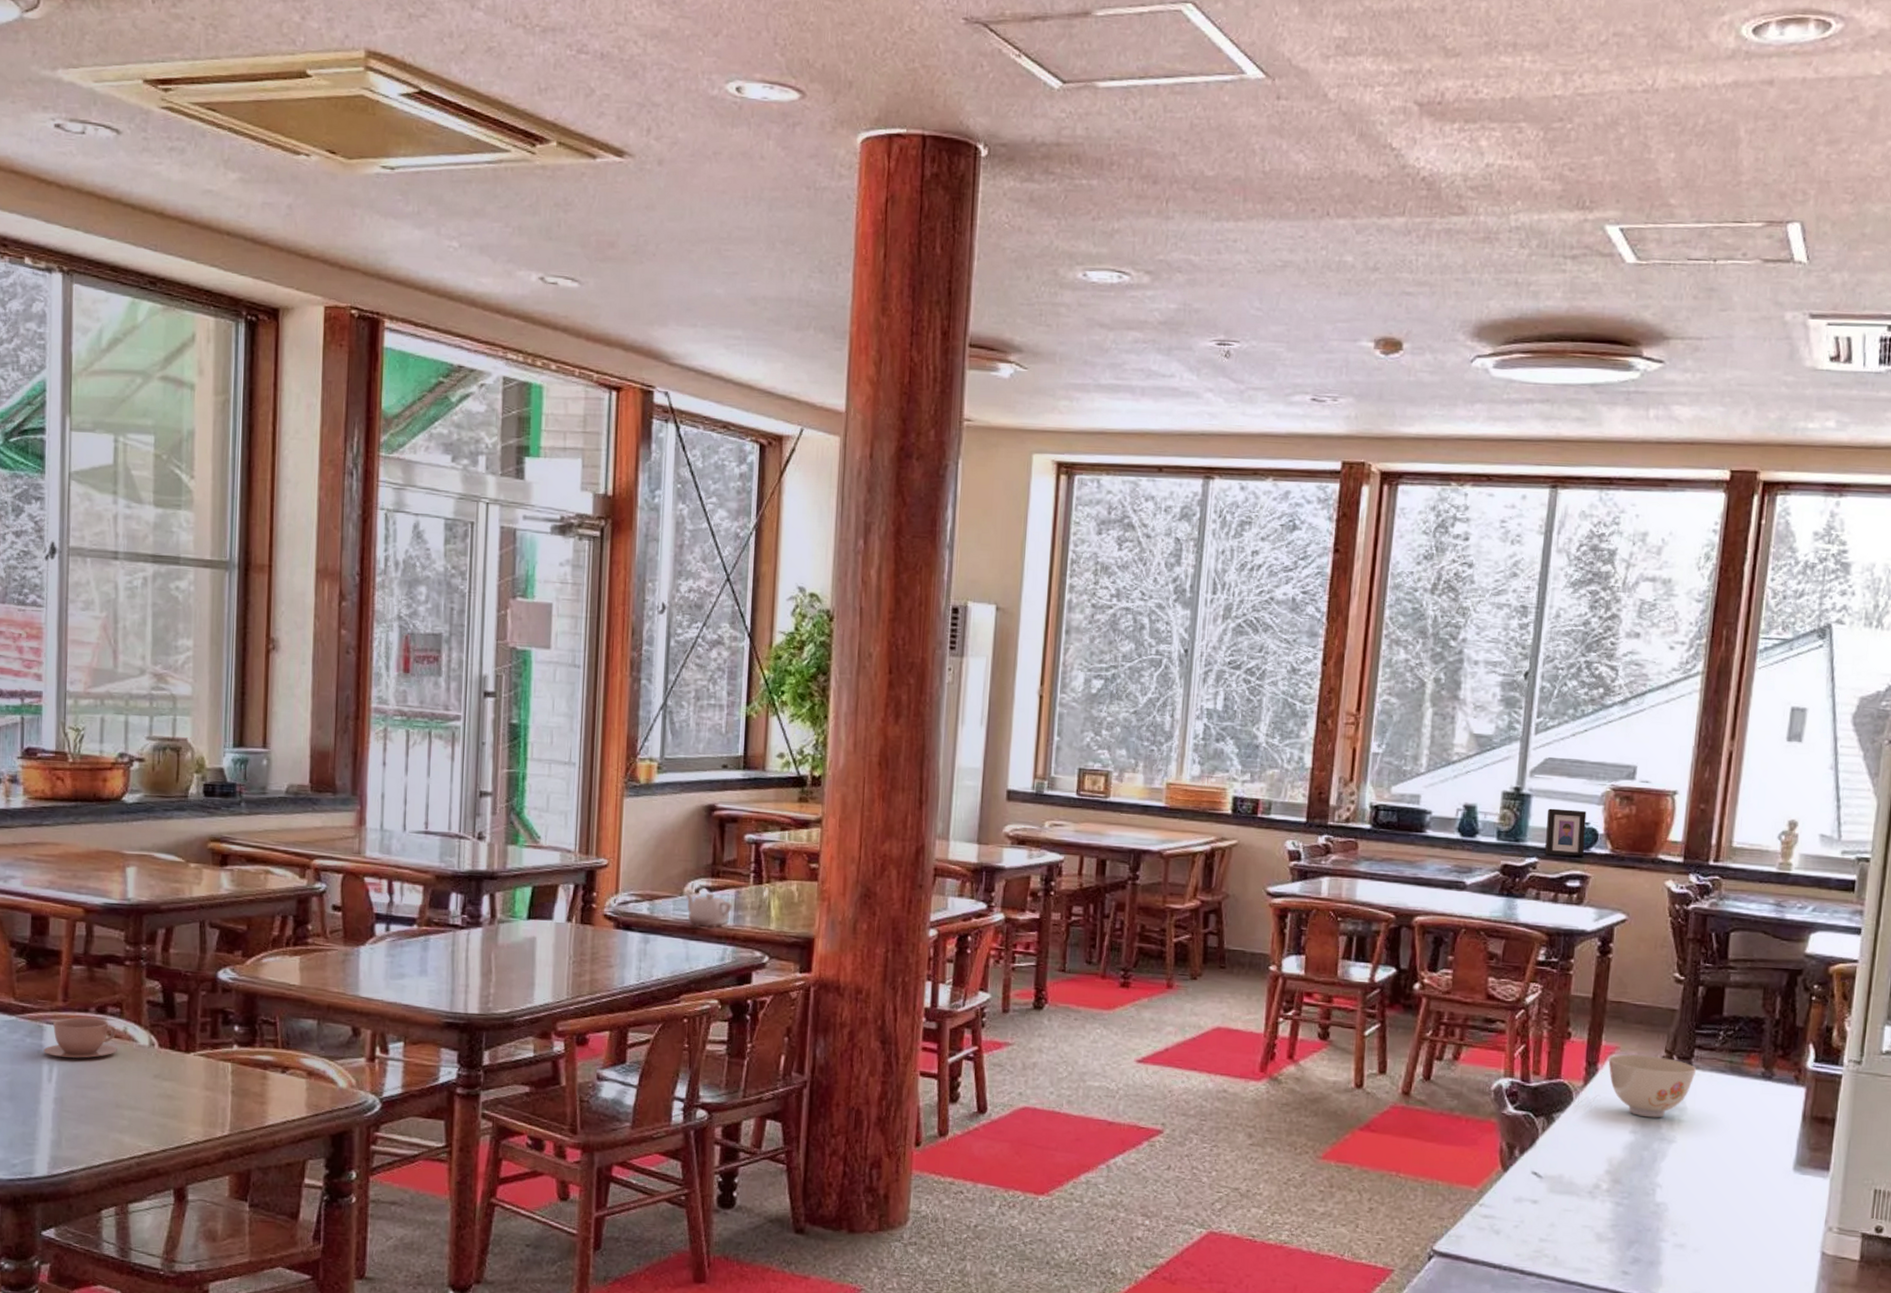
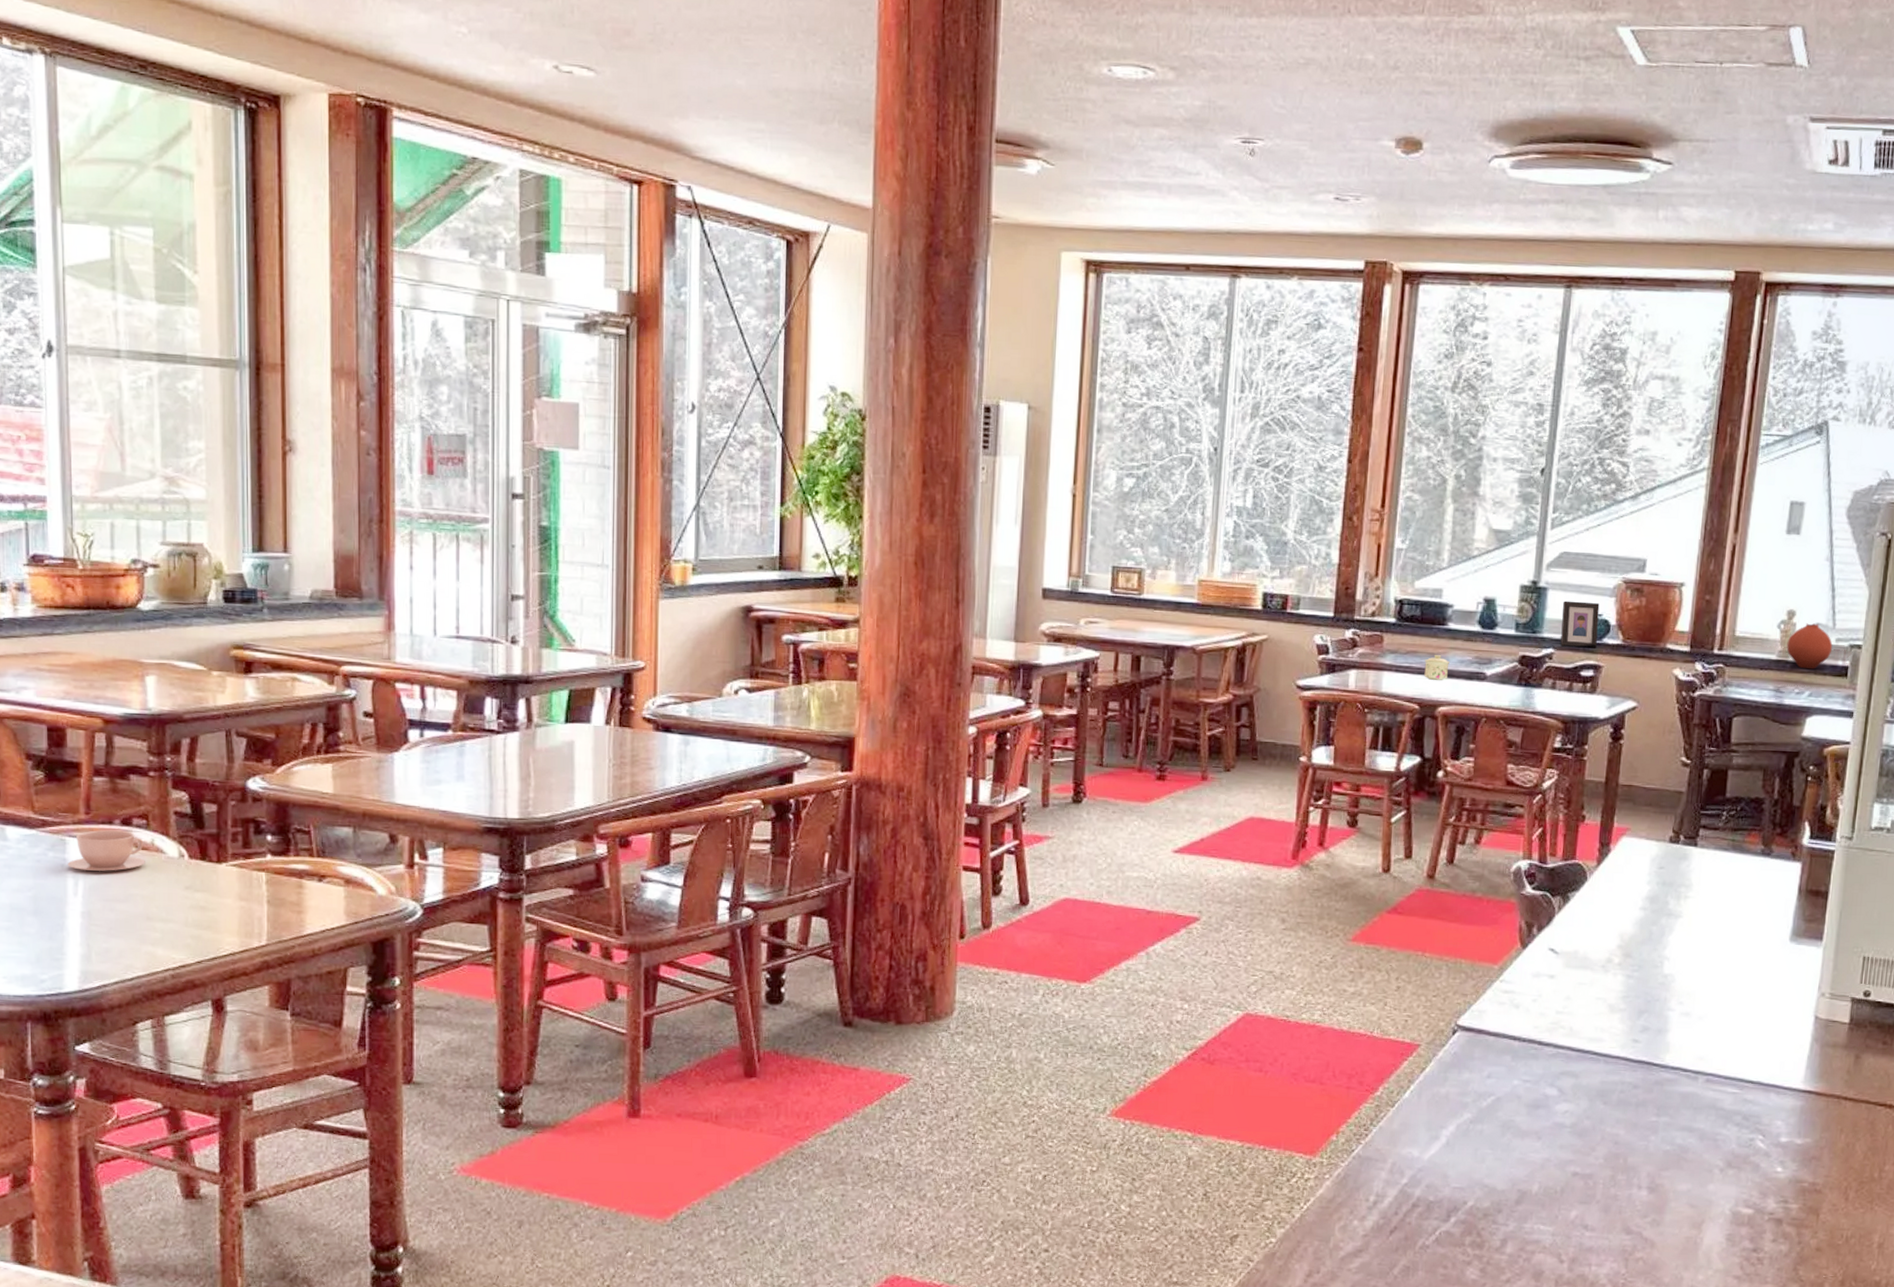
teapot: present [684,892,732,930] -> none [723,693,772,730]
sugar bowl: none [1400,863,1427,890] -> present [1424,655,1449,681]
bowl: present [1608,1054,1697,1118] -> none [1620,835,1702,895]
ceramic pot: none [1788,834,1838,883] -> present [1786,623,1833,669]

